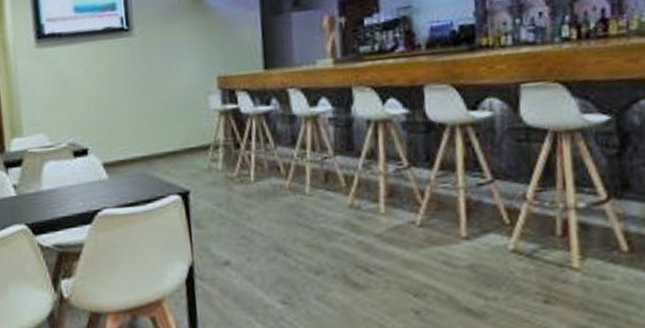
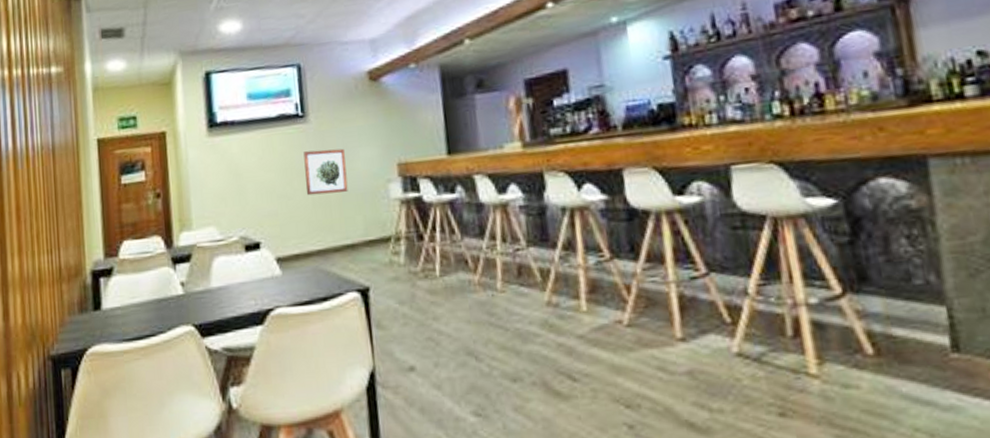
wall art: none [128,61,171,106] -> present [303,148,348,196]

